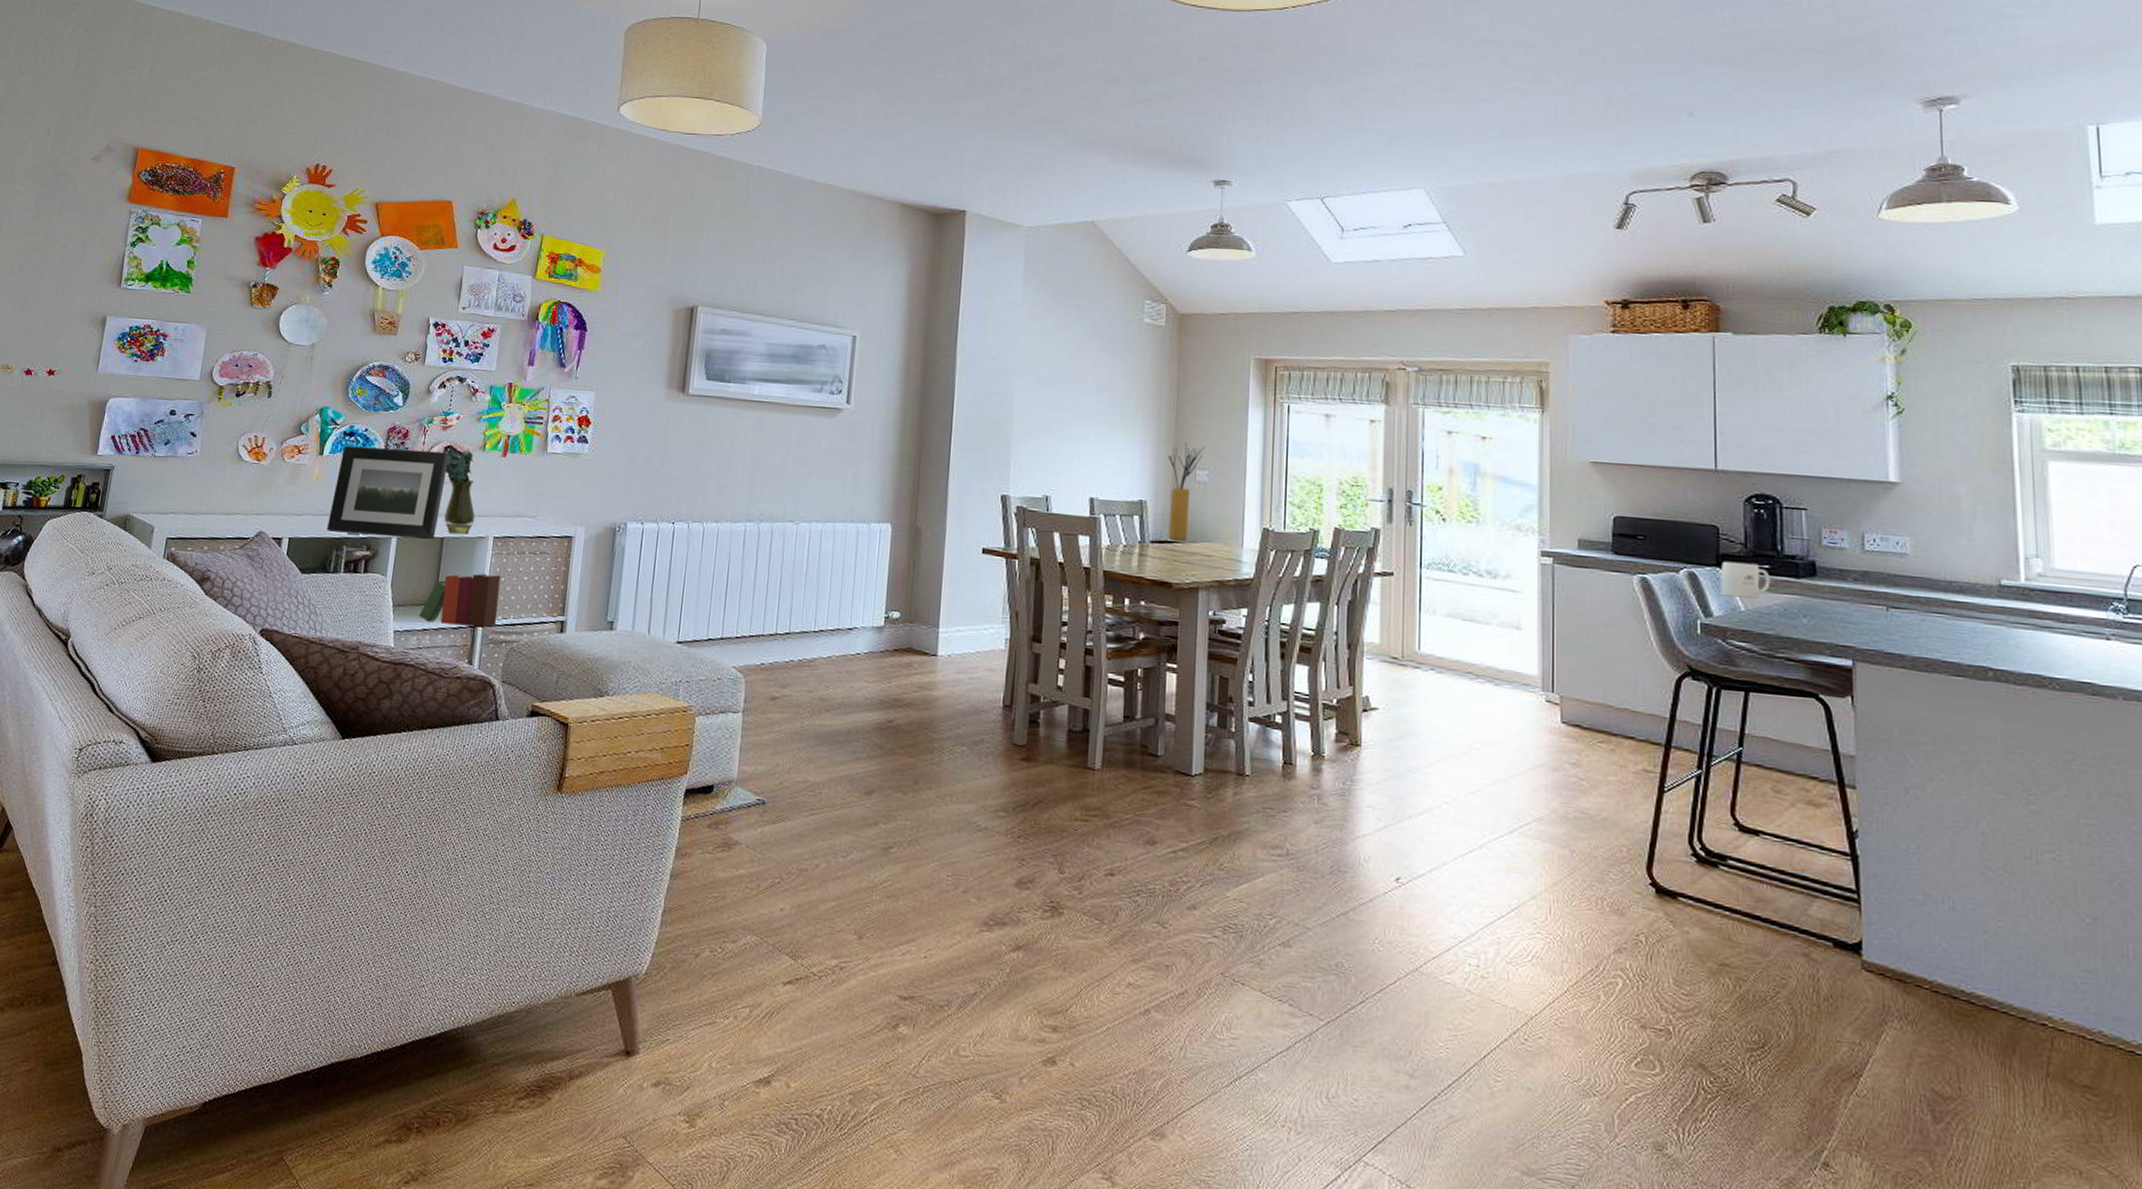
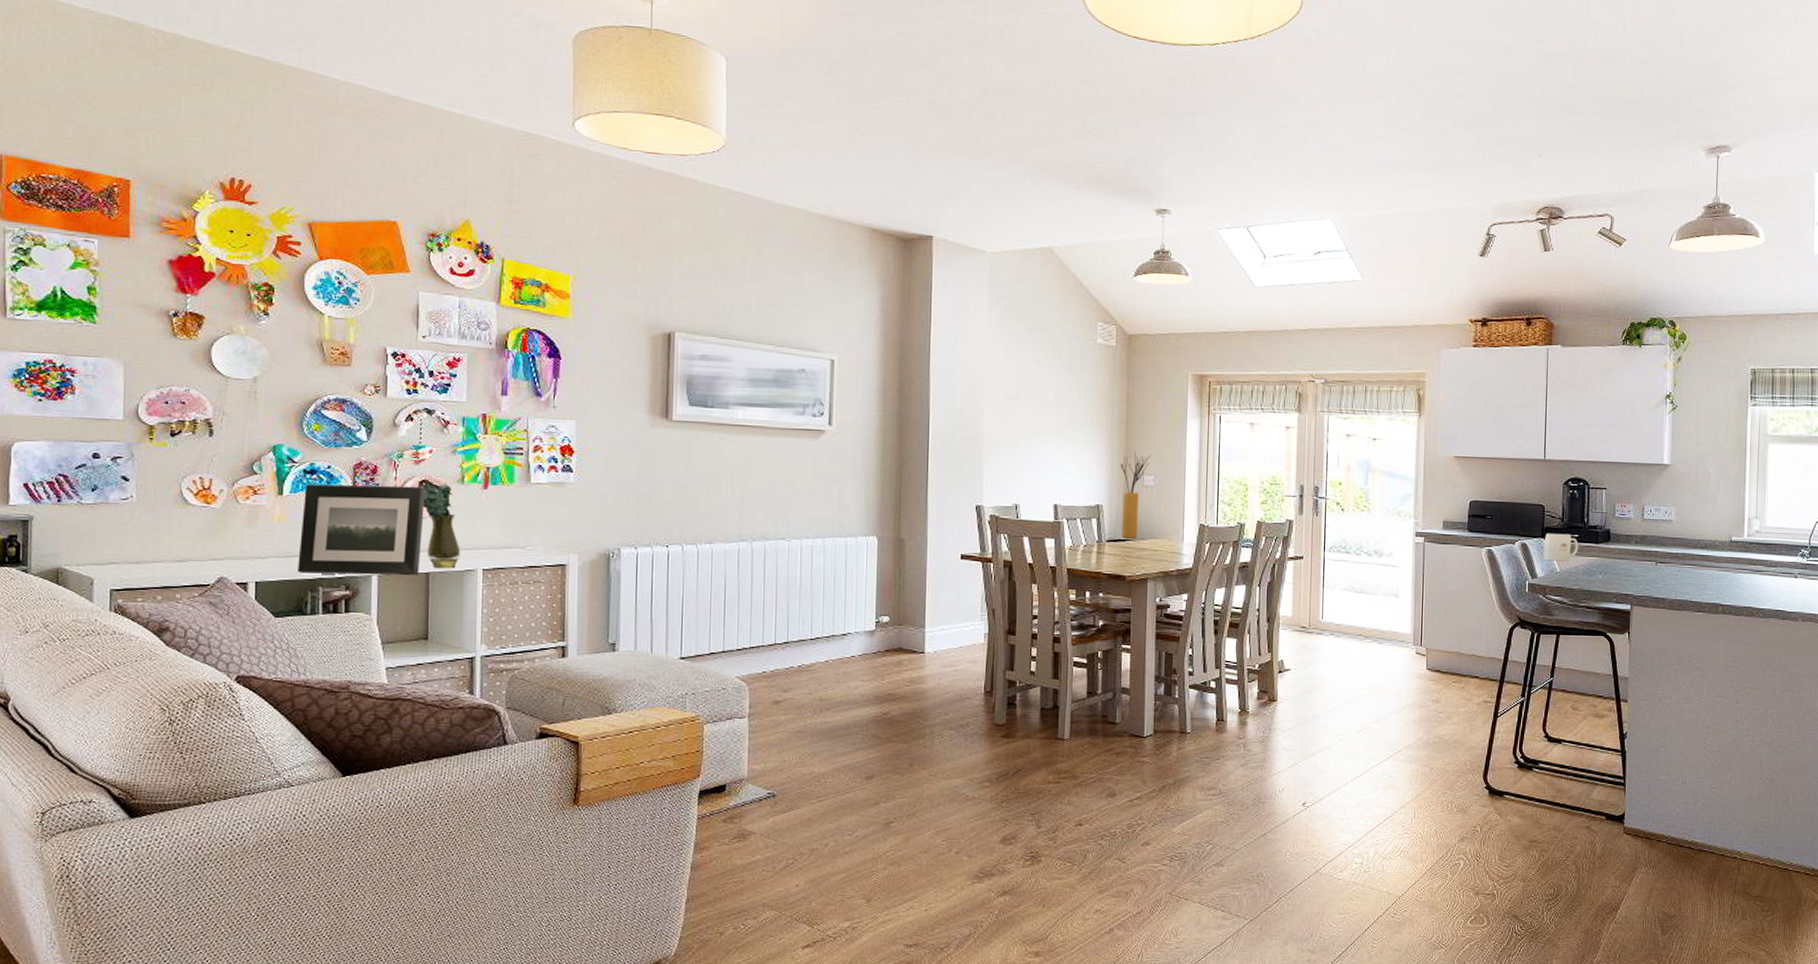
books: present [419,574,501,628] -> none [412,606,495,658]

